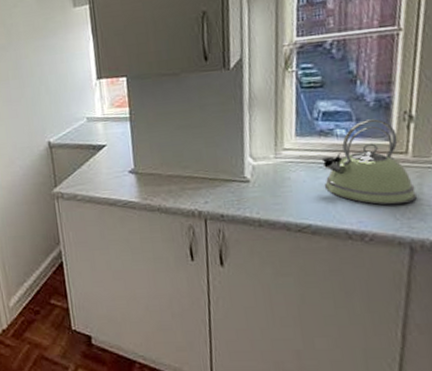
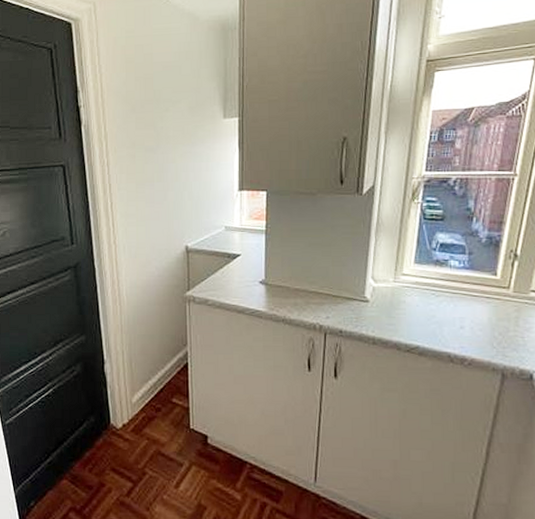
kettle: present [321,119,417,205] -> none [434,254,513,334]

